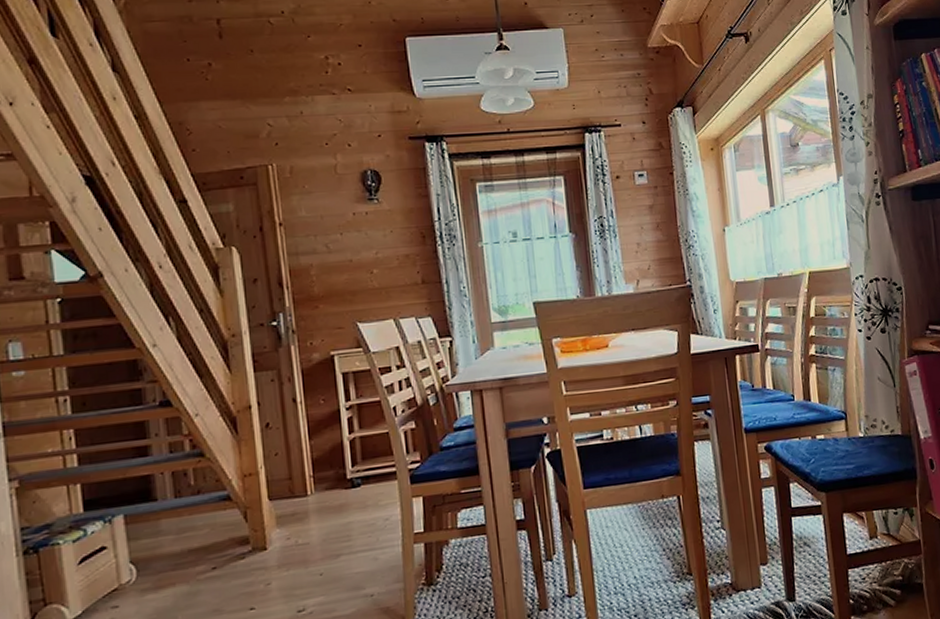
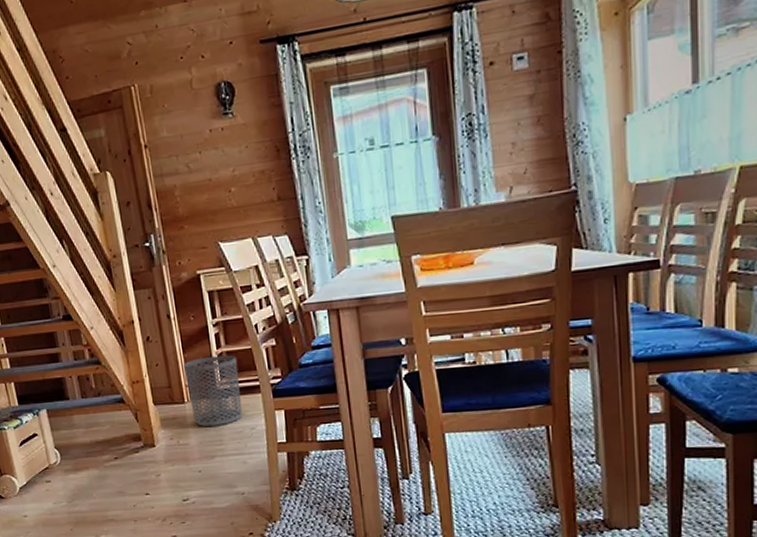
waste bin: none [308,440,375,522] -> present [183,355,242,427]

